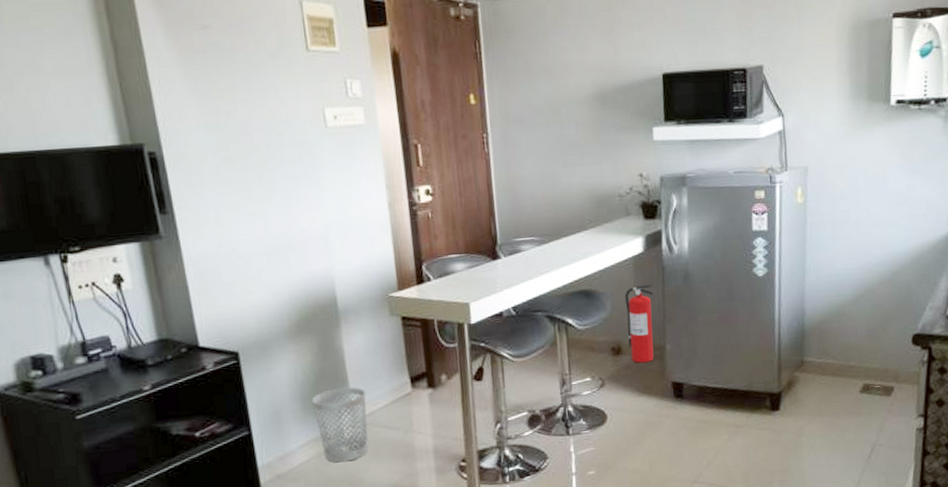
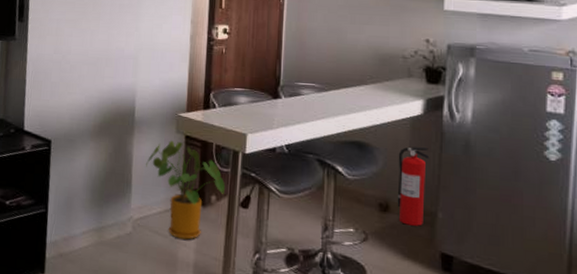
wastebasket: present [312,387,369,463] -> none [99,187,144,257]
house plant: none [360,325,455,428] -> present [145,140,225,240]

